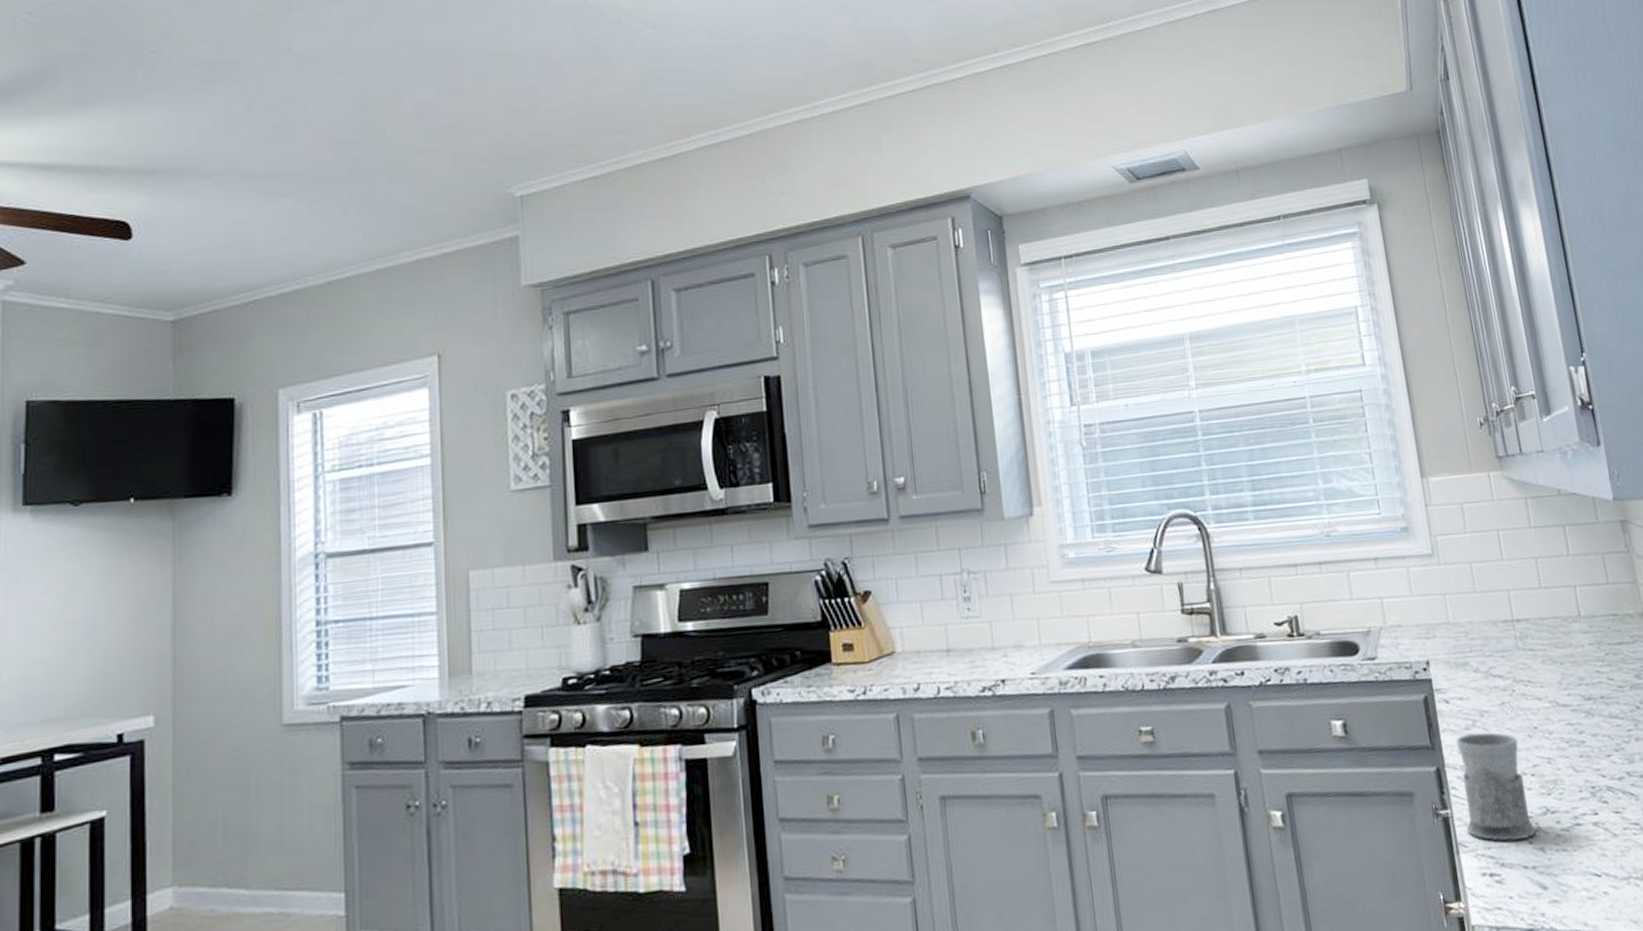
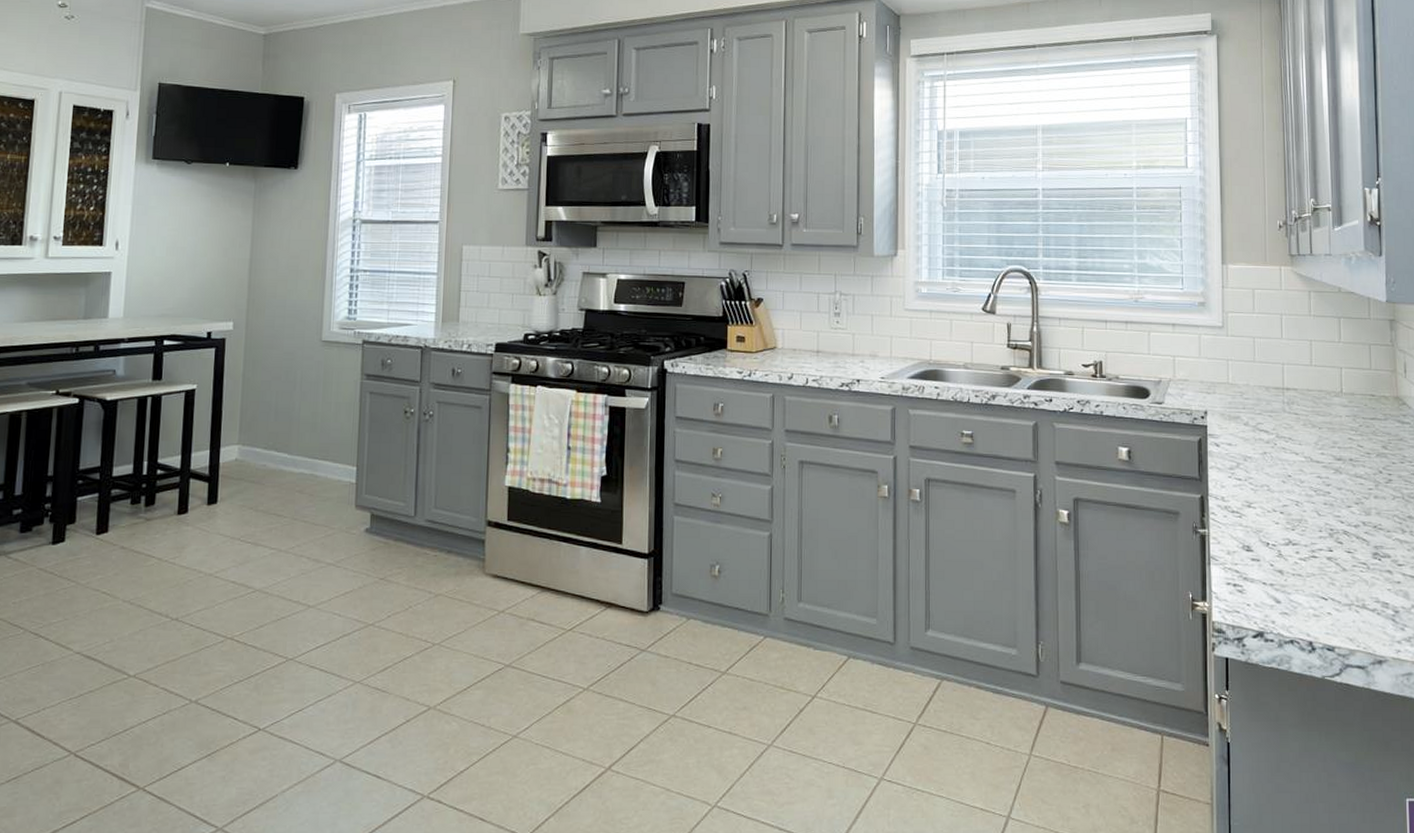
mug: present [1456,732,1537,842] -> none [1220,474,1278,561]

